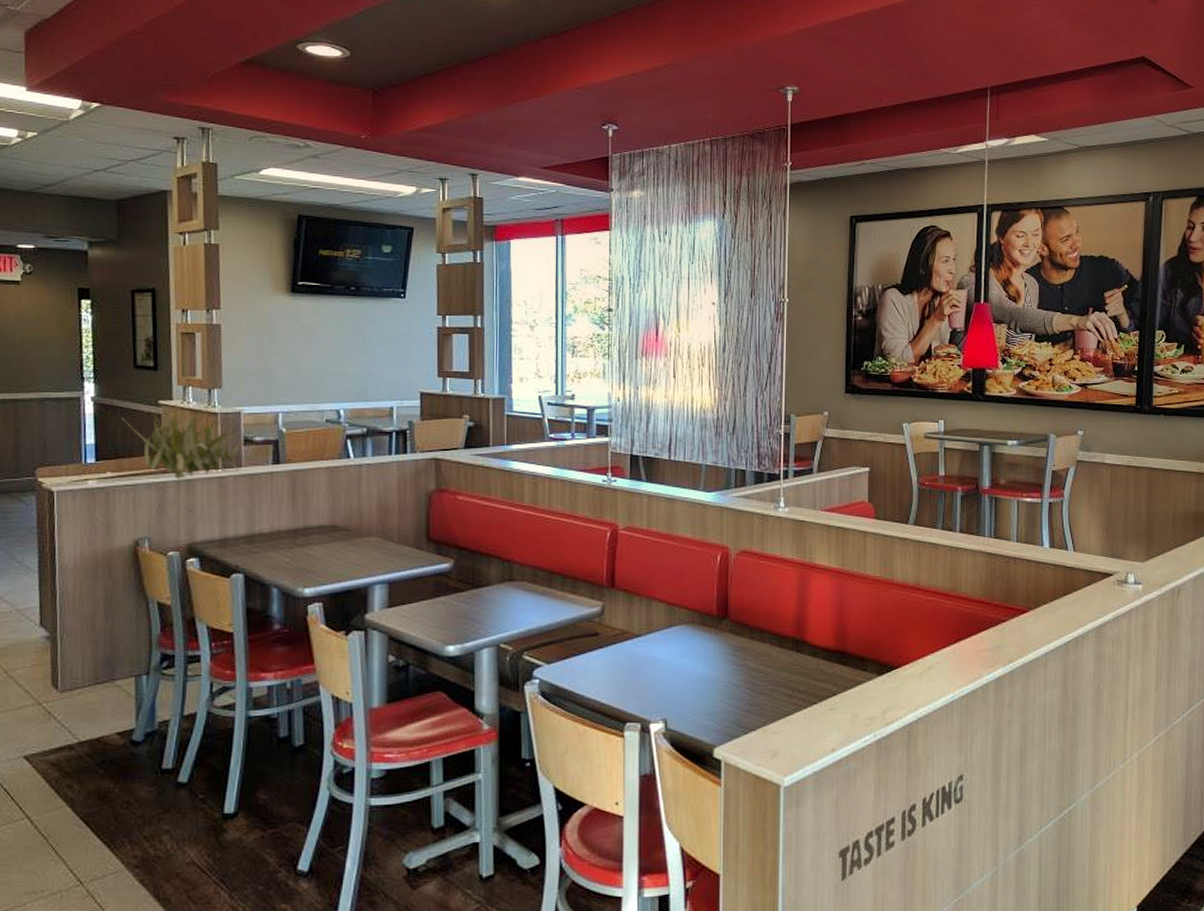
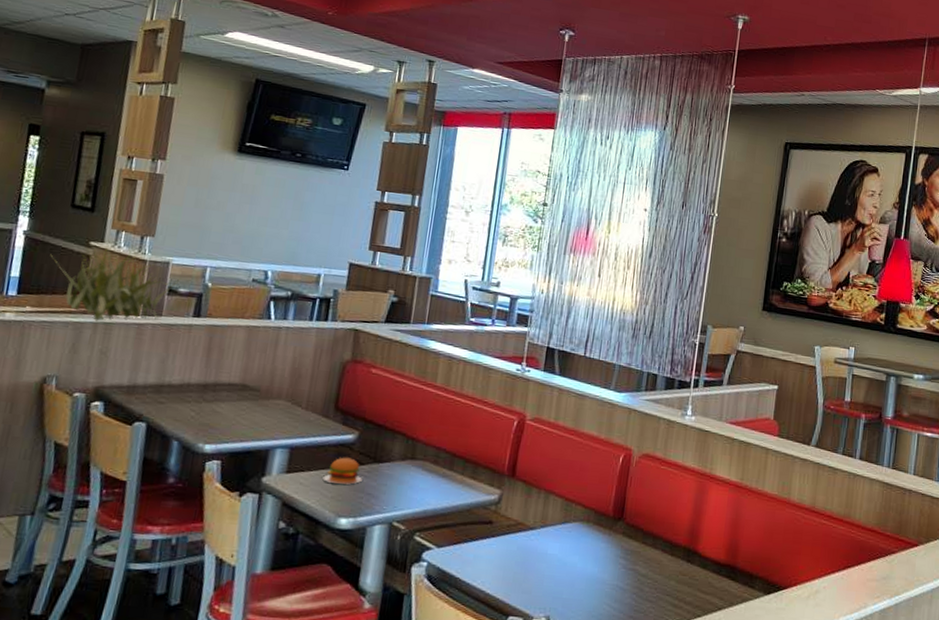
burger: none [425,586,464,612] -> present [323,457,362,485]

